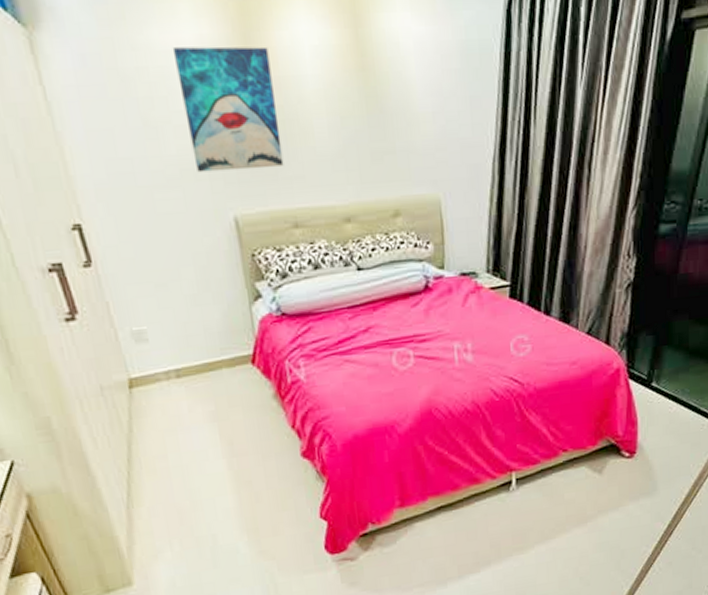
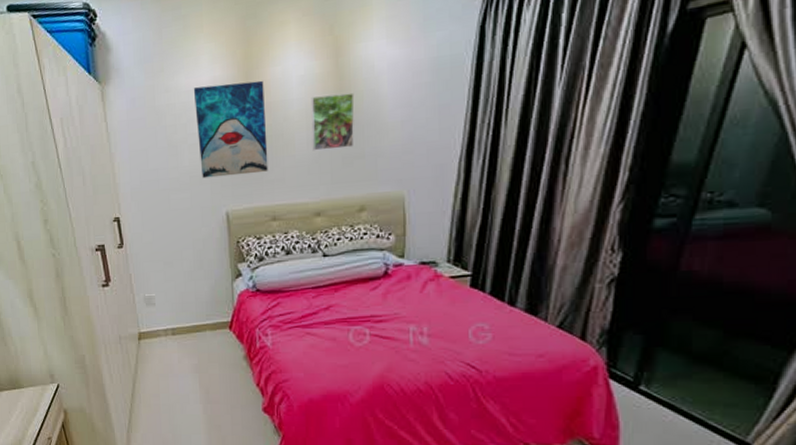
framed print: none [329,73,383,143] -> present [311,92,355,151]

